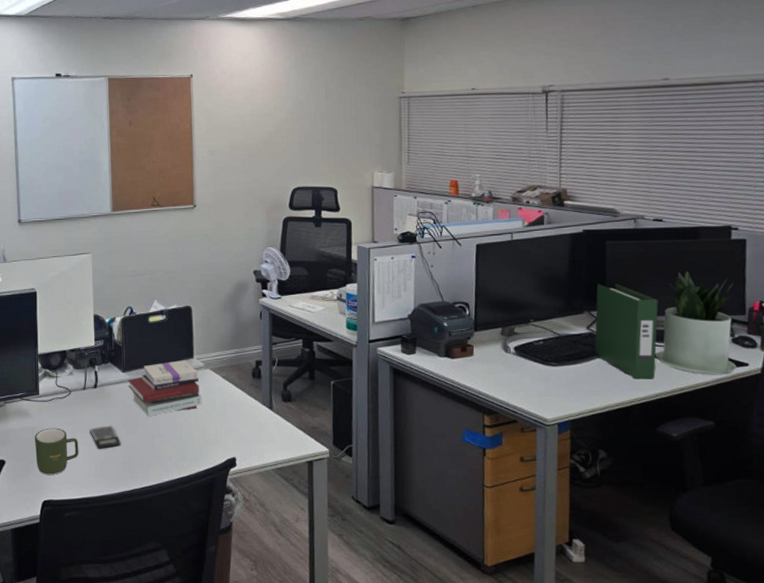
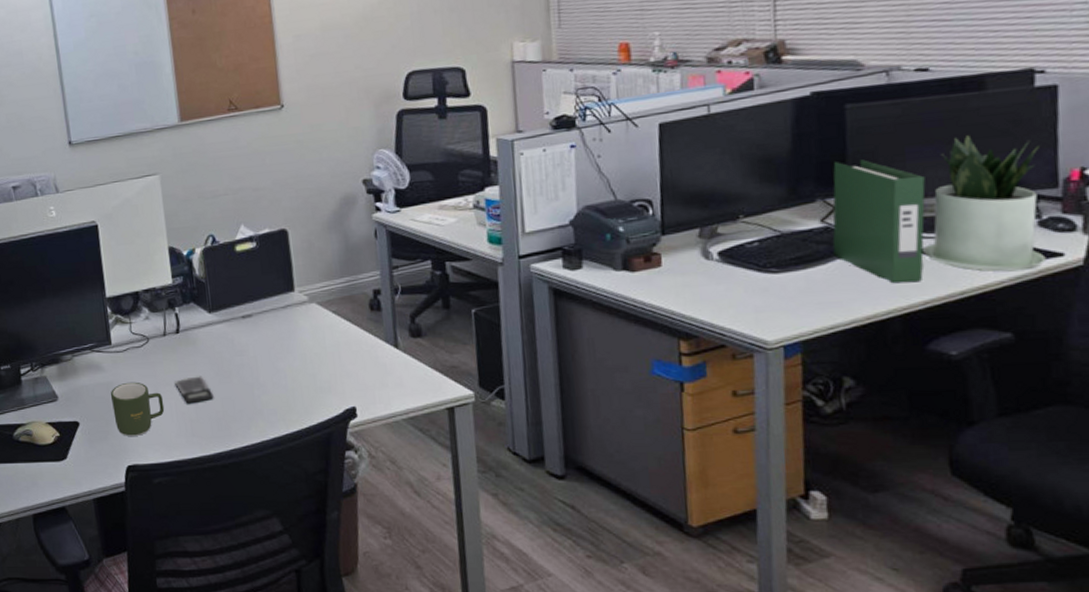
books: present [128,360,202,416] -> none [216,294,309,363]

